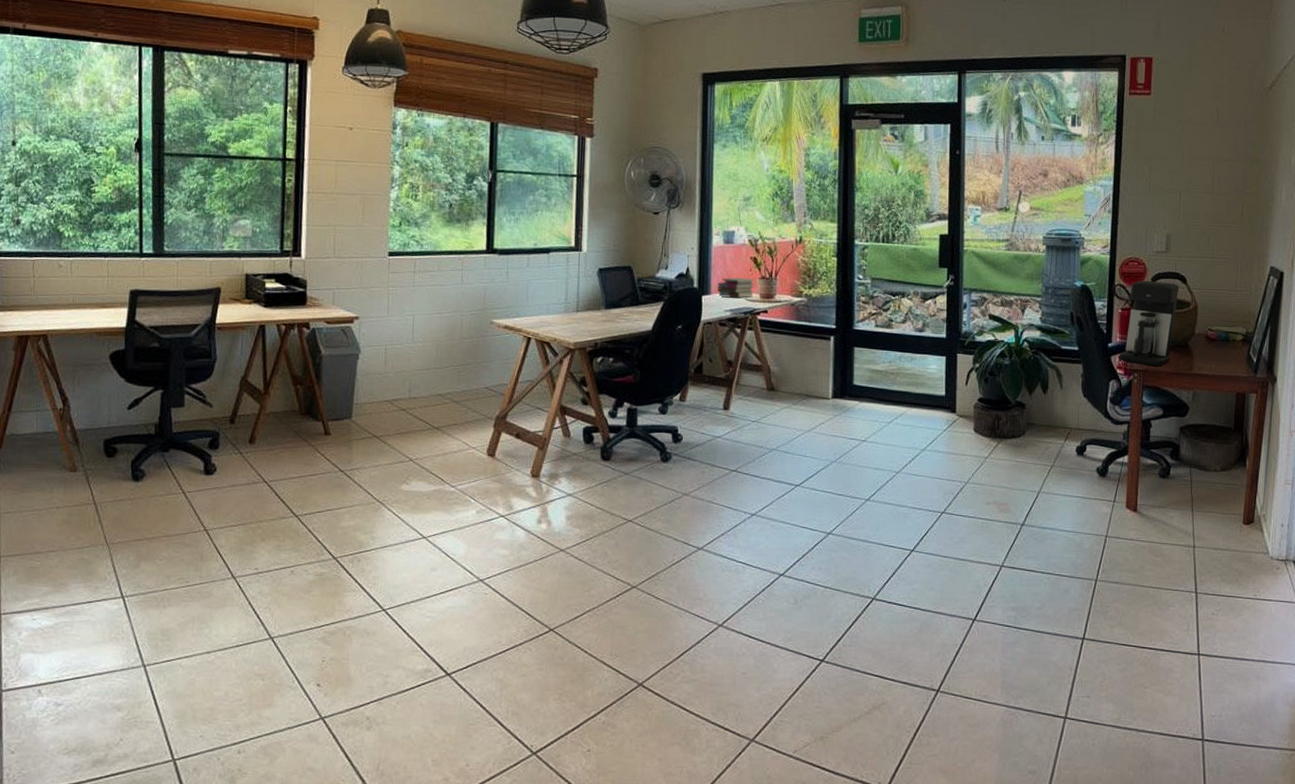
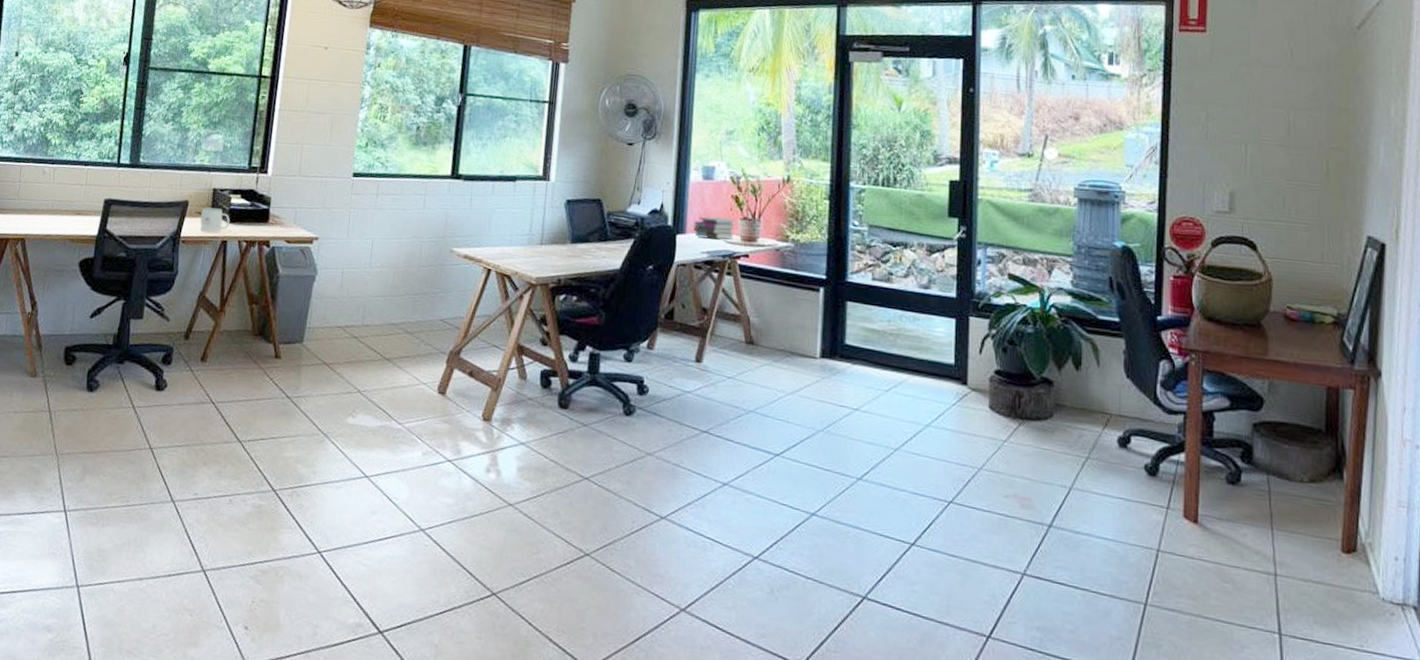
mug: none [234,293,267,319] -> present [199,207,231,234]
coffee maker: present [1119,280,1180,367] -> none [1172,244,1248,348]

